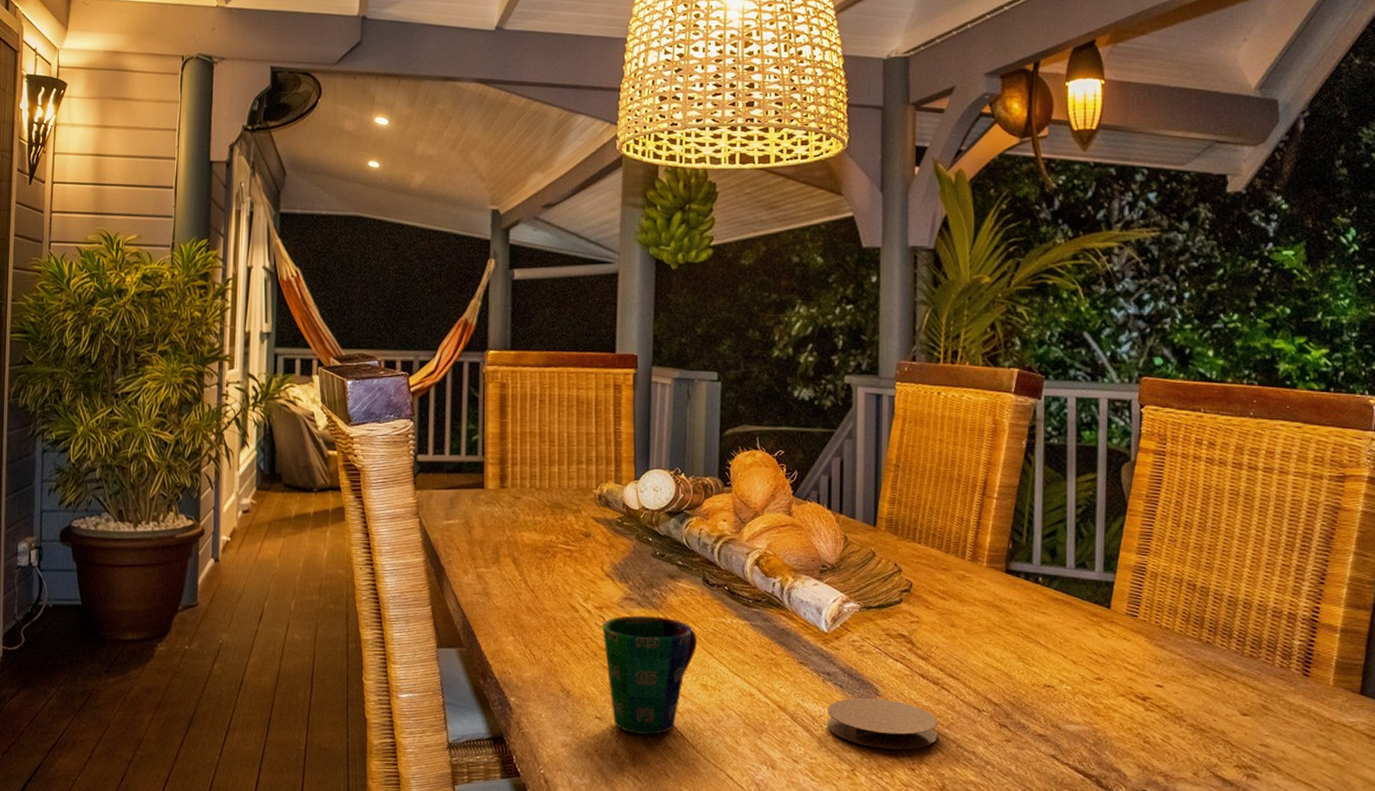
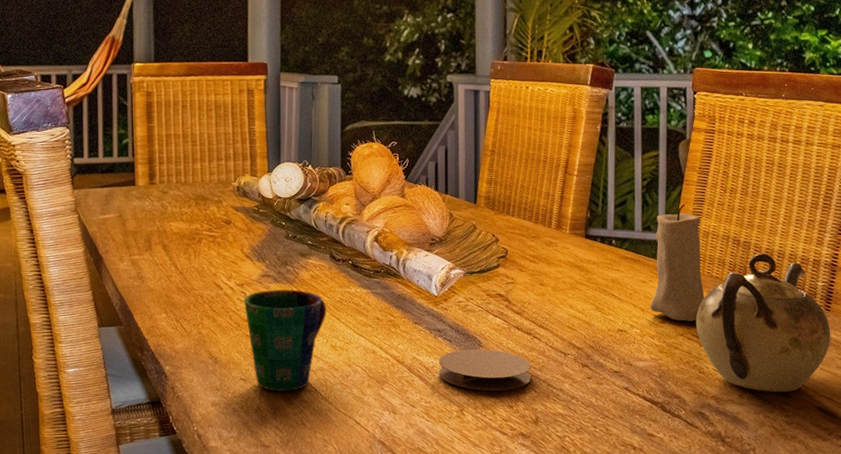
candle: none [1084,538,1152,680] -> present [650,204,705,321]
teapot: none [1140,602,1310,773] -> present [695,253,831,392]

